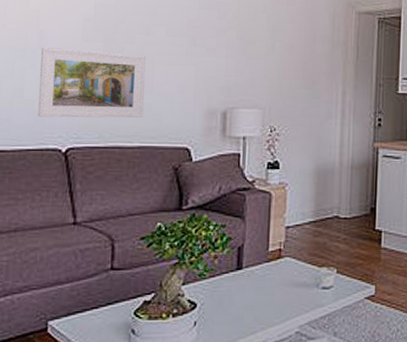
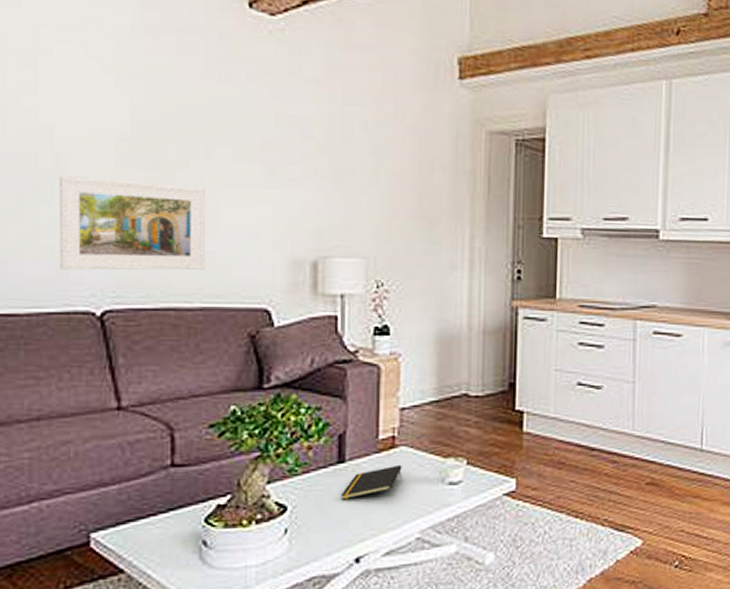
notepad: none [239,272,286,300] -> present [341,464,402,501]

